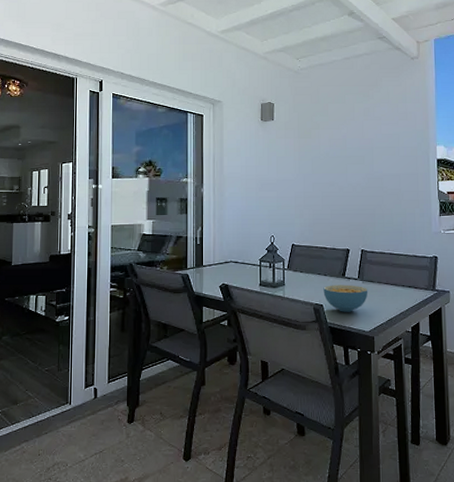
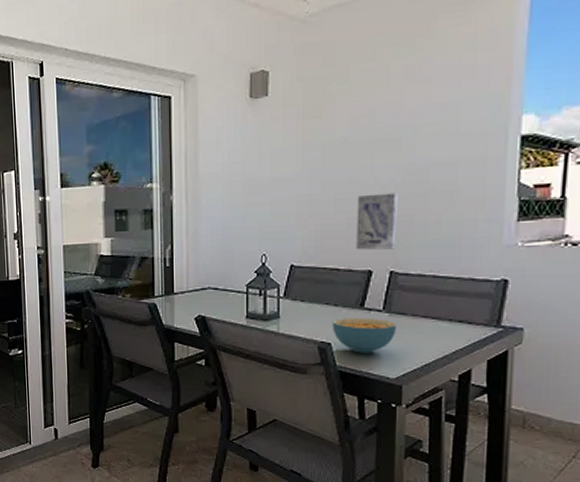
wall art: none [337,193,365,234] -> present [356,193,398,250]

